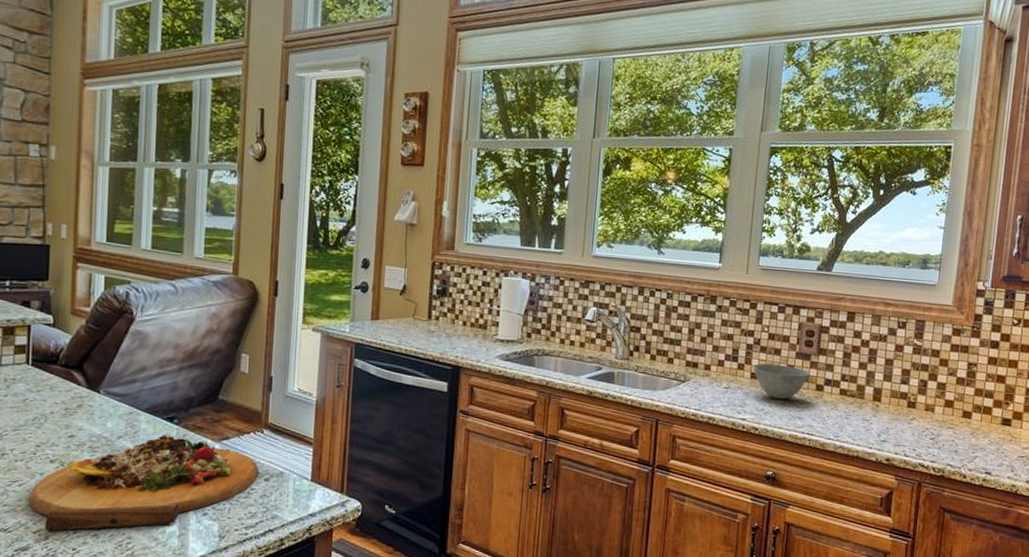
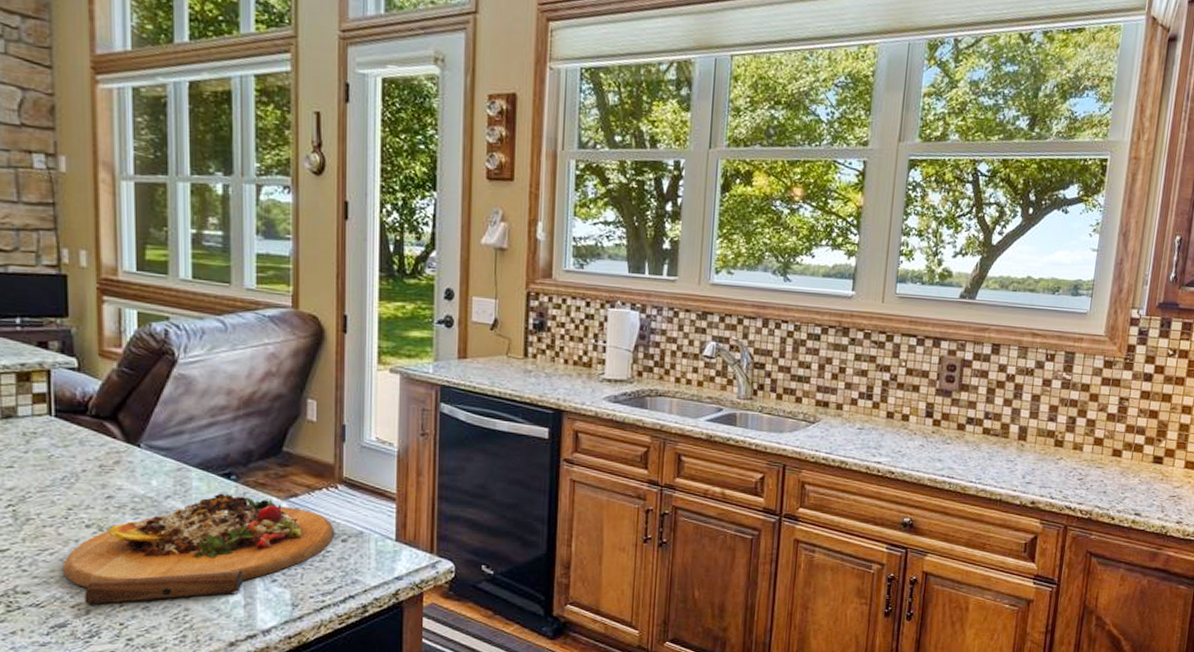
bowl: present [753,363,811,400] -> none [889,401,952,441]

